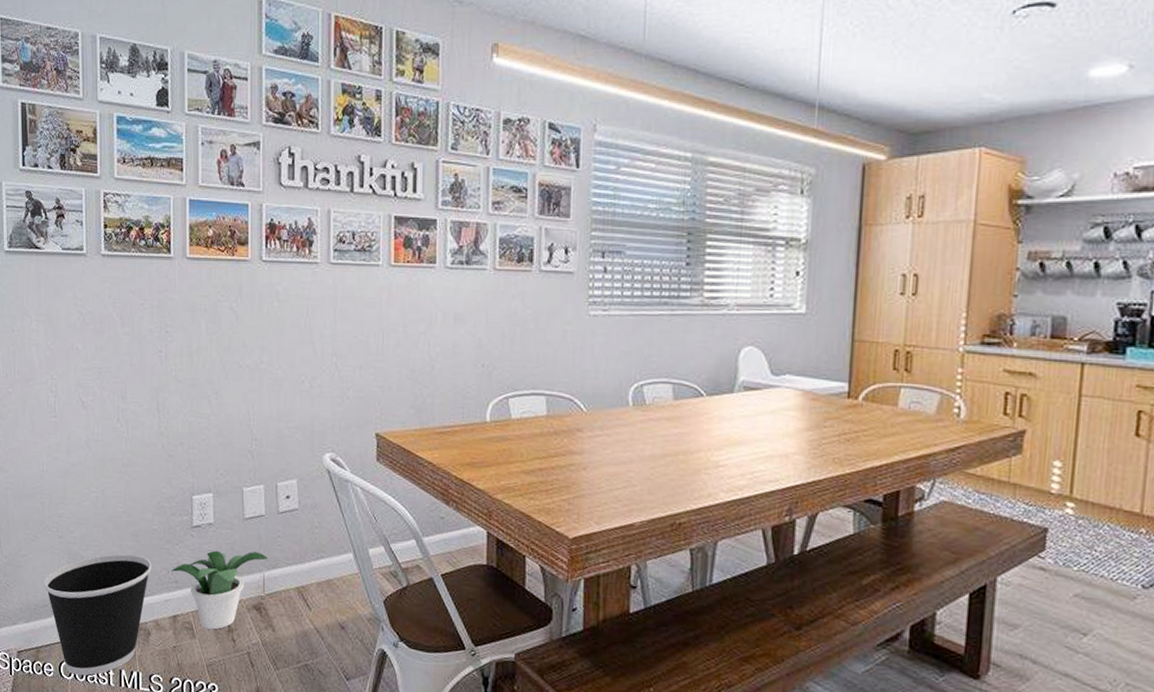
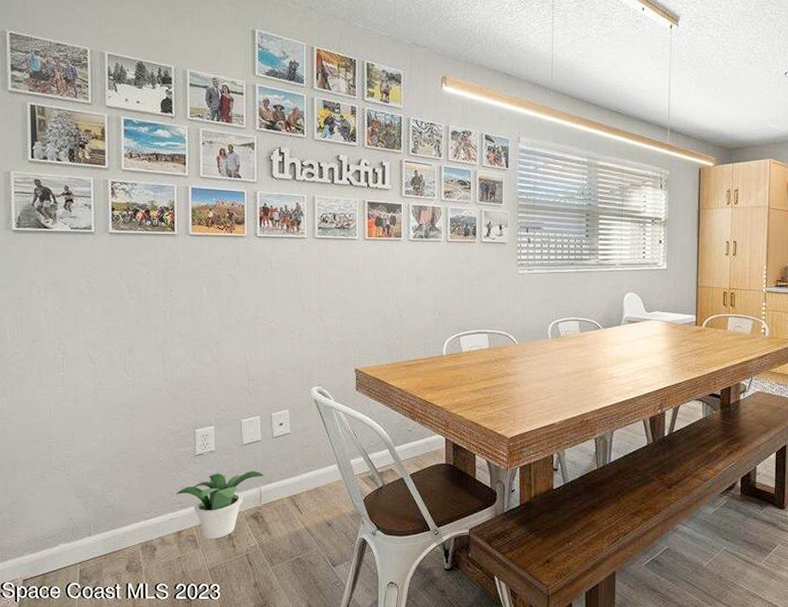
wastebasket: present [44,554,152,676] -> none [51,484,157,593]

